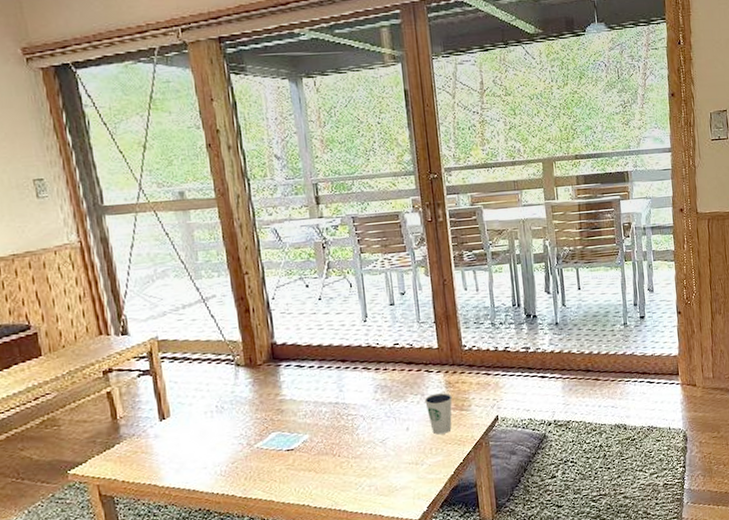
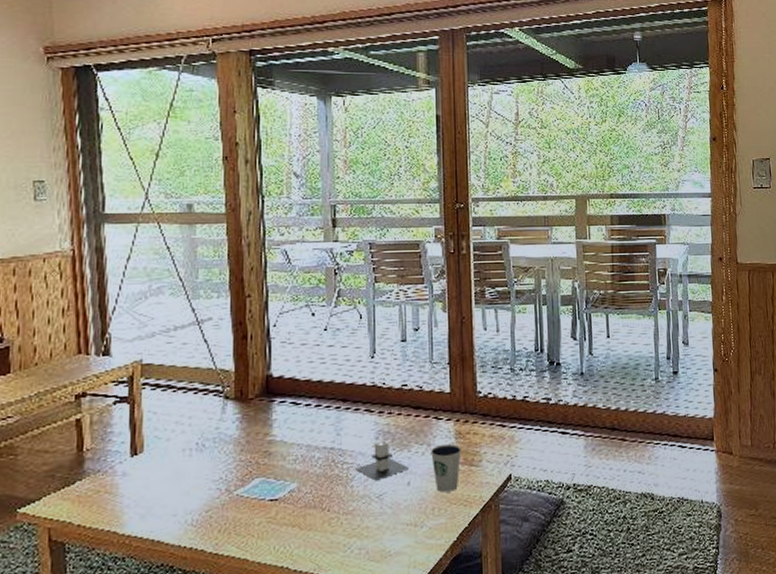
candle: none [359,393,407,429] -> present [356,440,409,481]

